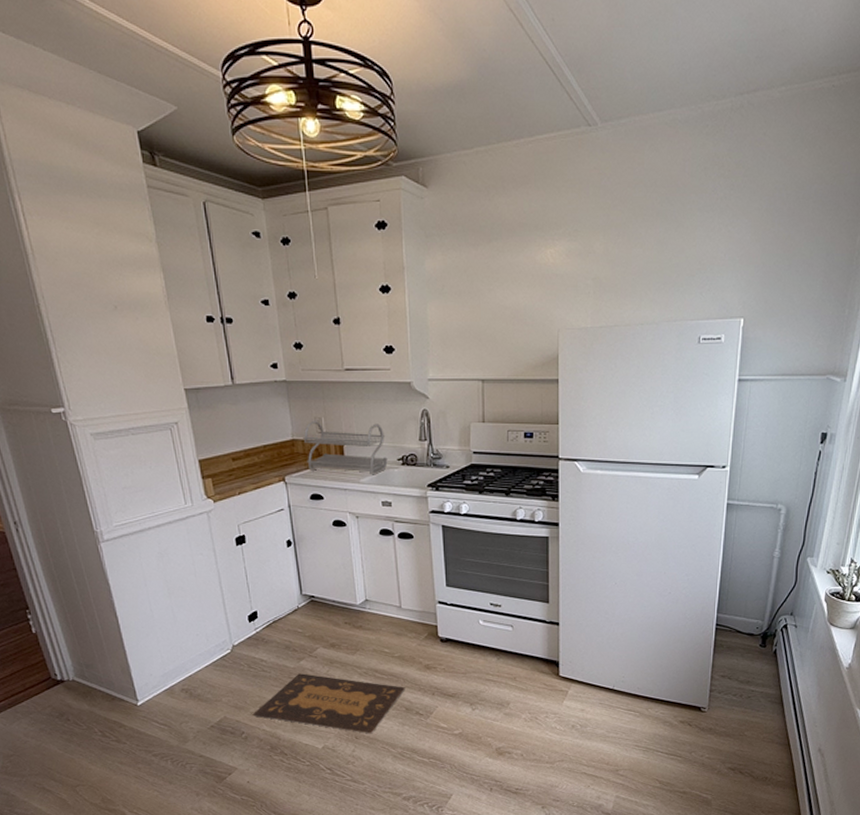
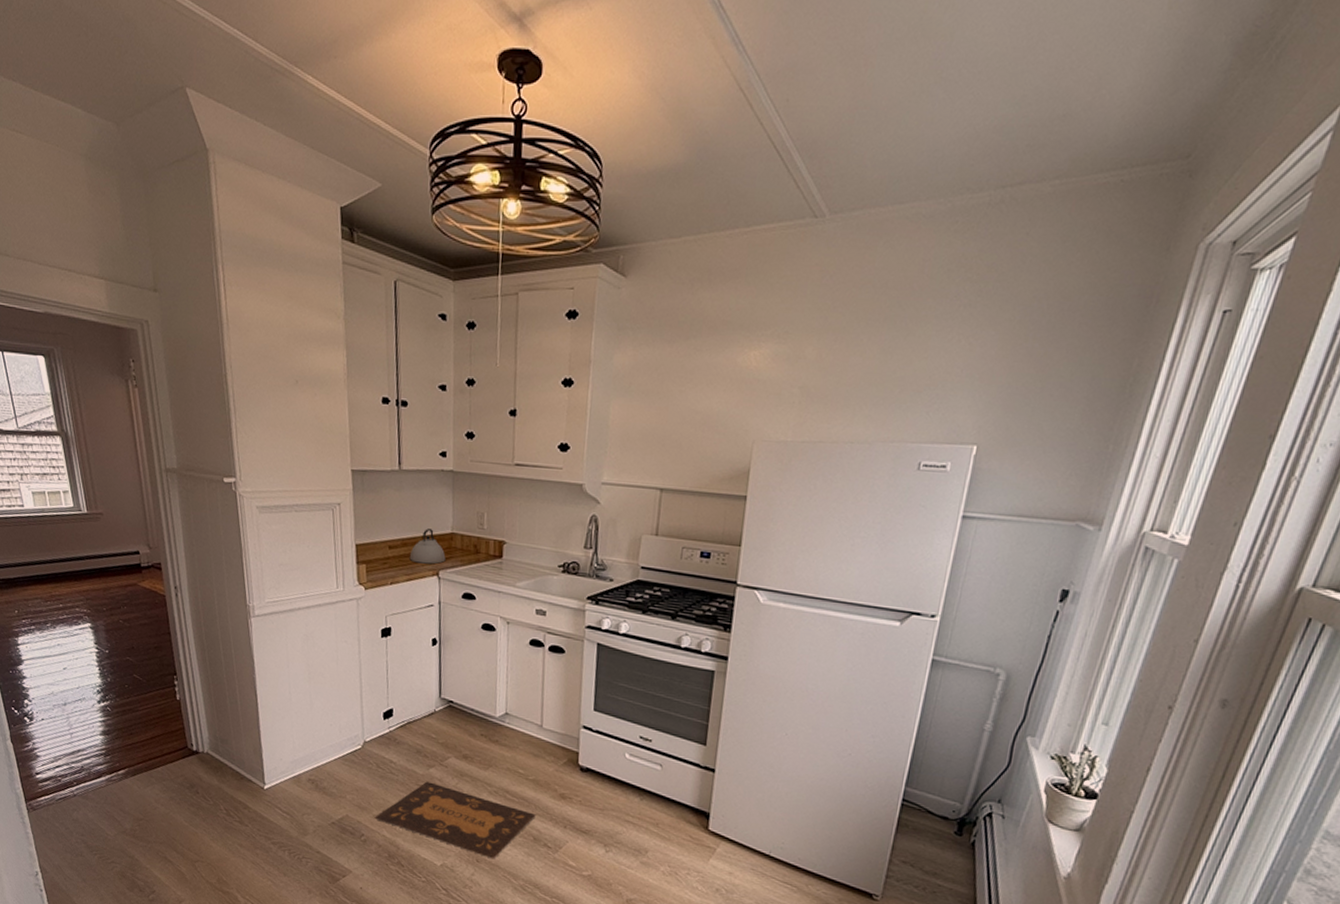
kettle: none [254,438,290,471] -> present [409,529,446,564]
dish rack: present [303,420,388,475] -> none [463,515,549,580]

